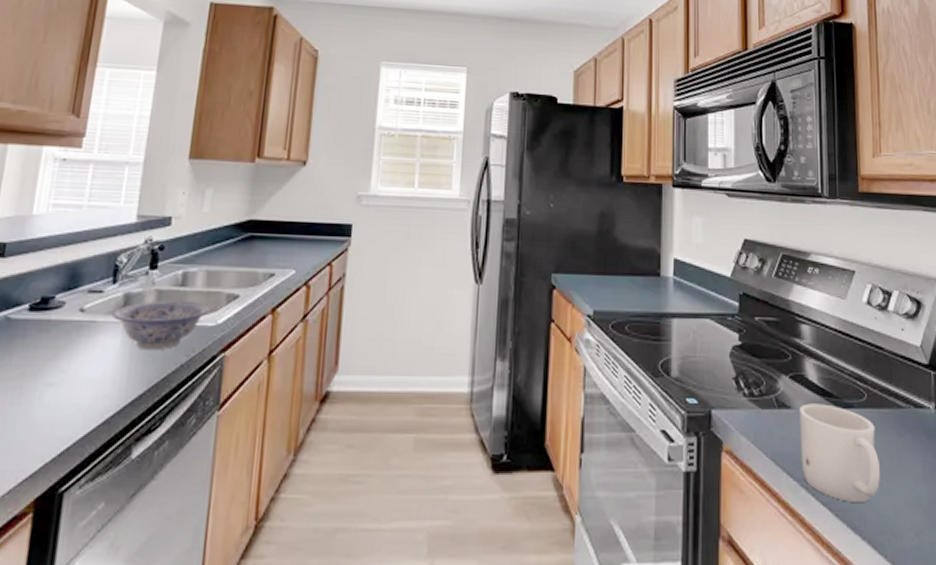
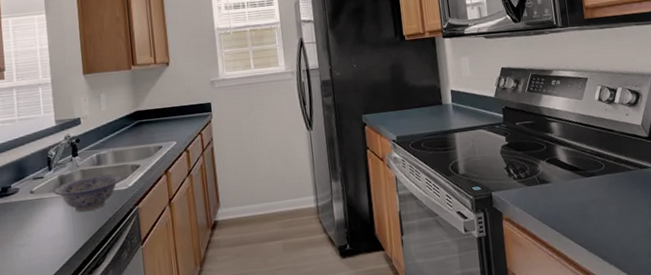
mug: present [799,403,881,502] -> none [555,176,620,241]

